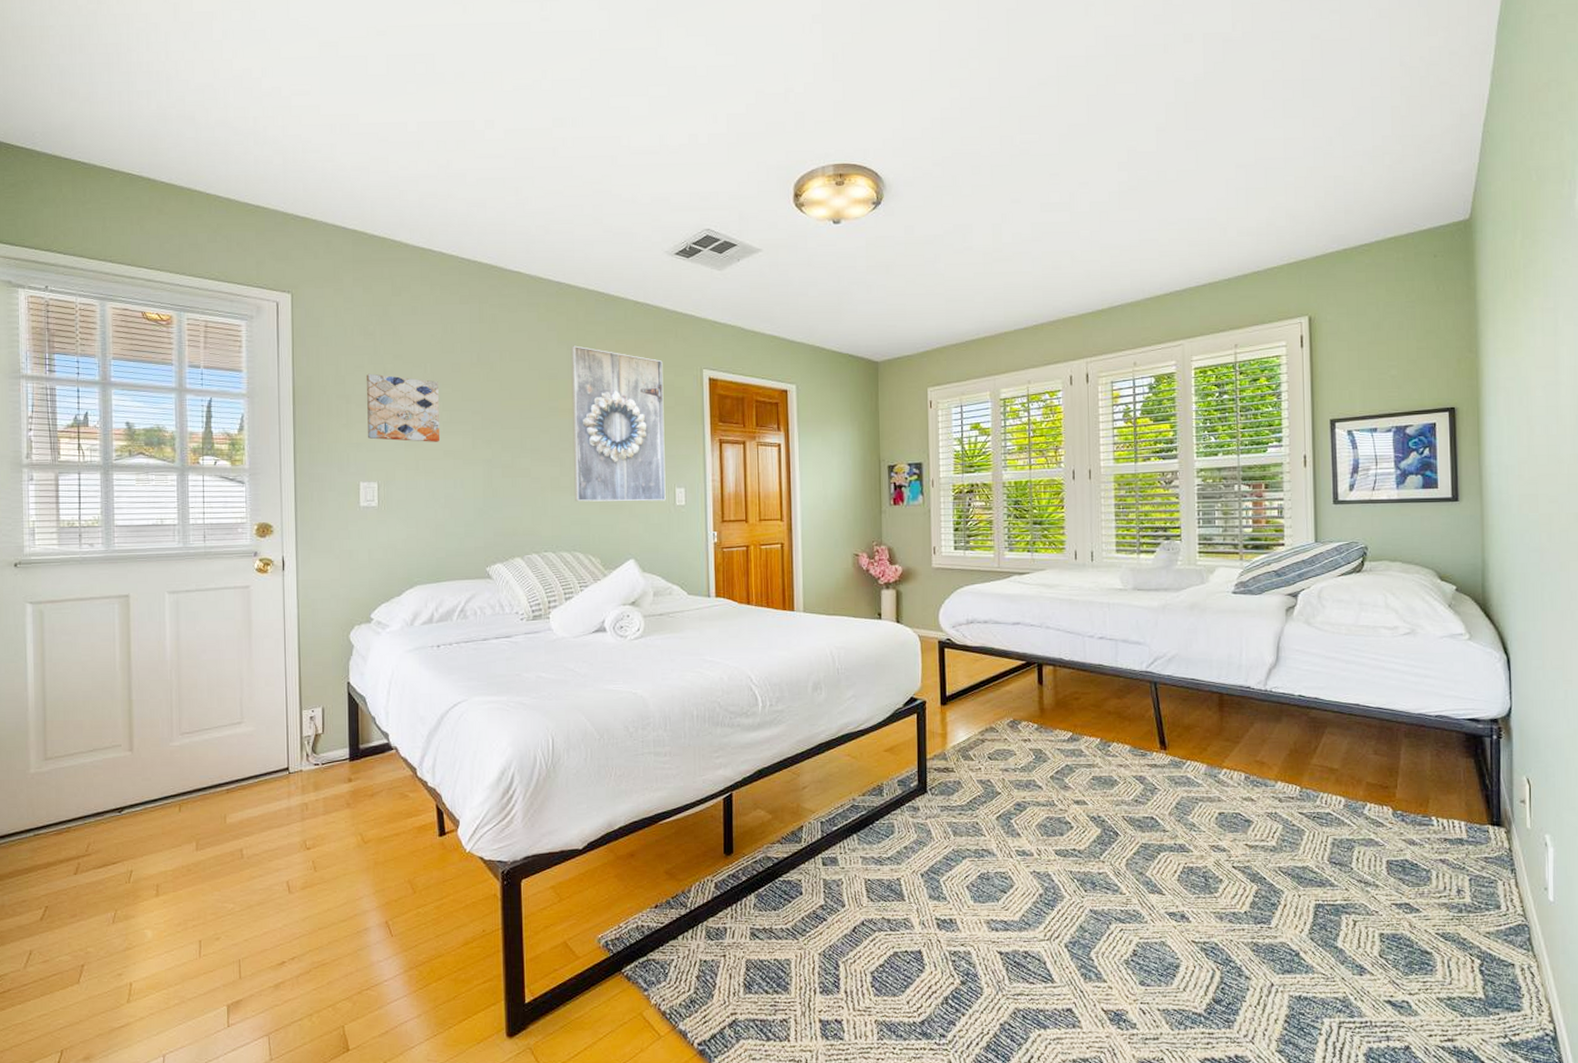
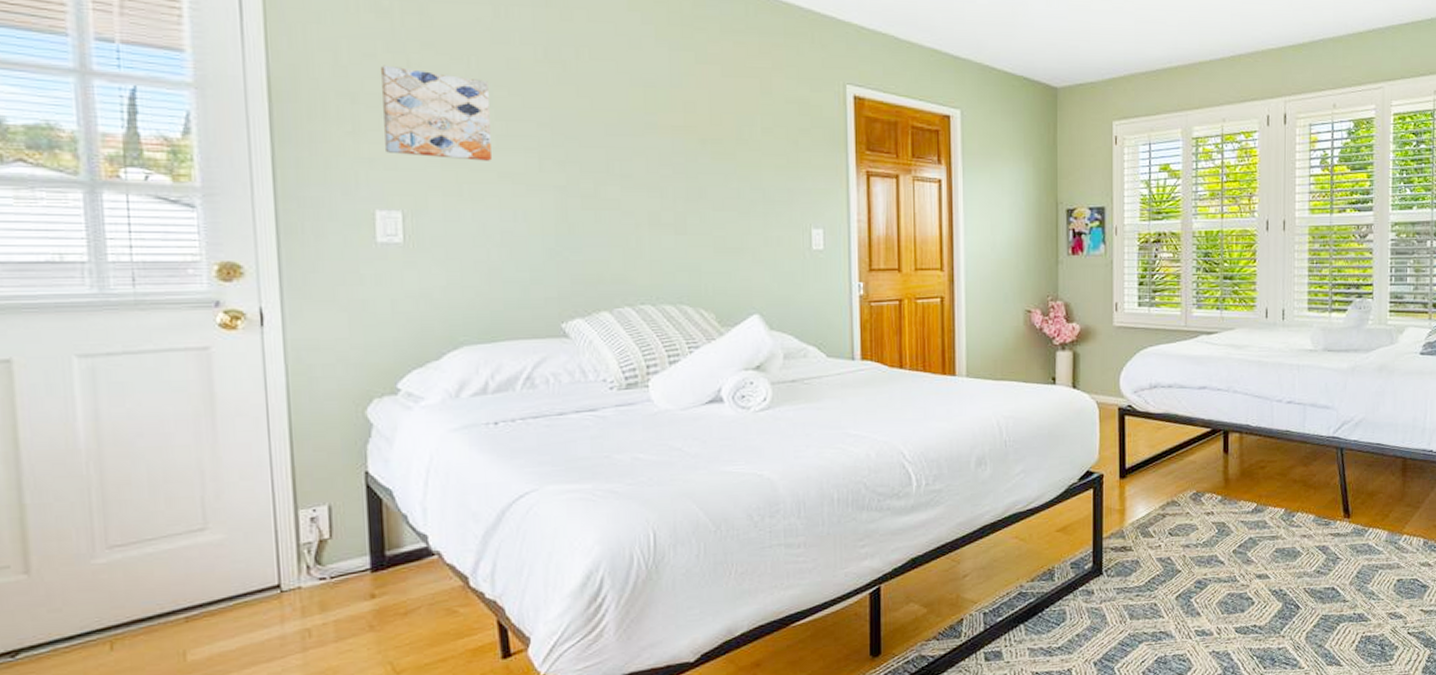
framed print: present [570,345,666,502] -> none [673,45,799,244]

